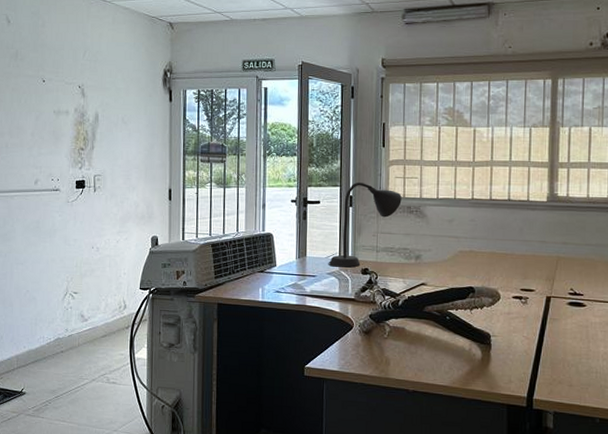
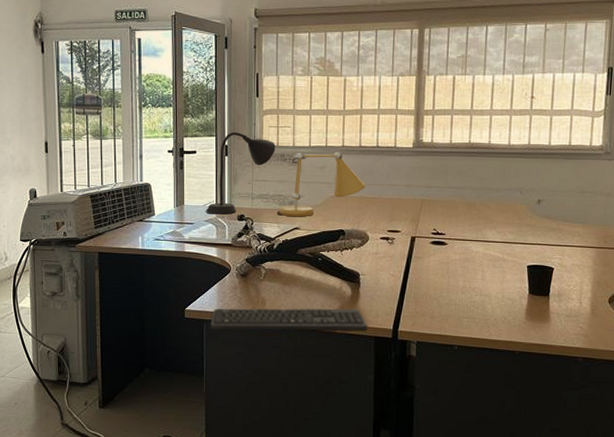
computer keyboard: none [331,367,500,397] -> present [210,308,368,331]
table lamp: none [403,205,497,273] -> present [277,153,365,217]

